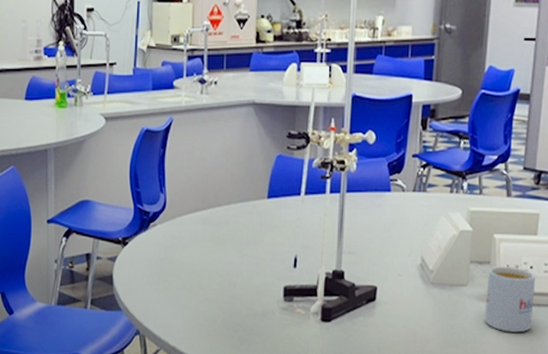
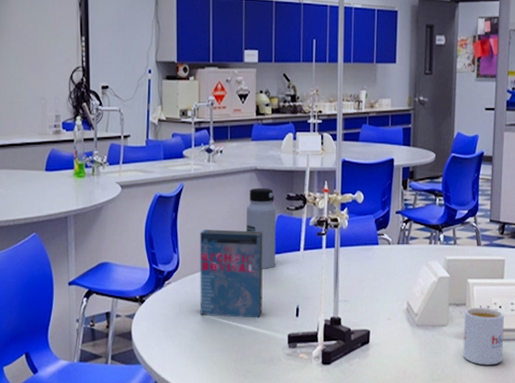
book: none [187,168,260,267] -> present [200,229,263,318]
water bottle: none [241,124,275,214] -> present [246,188,276,269]

